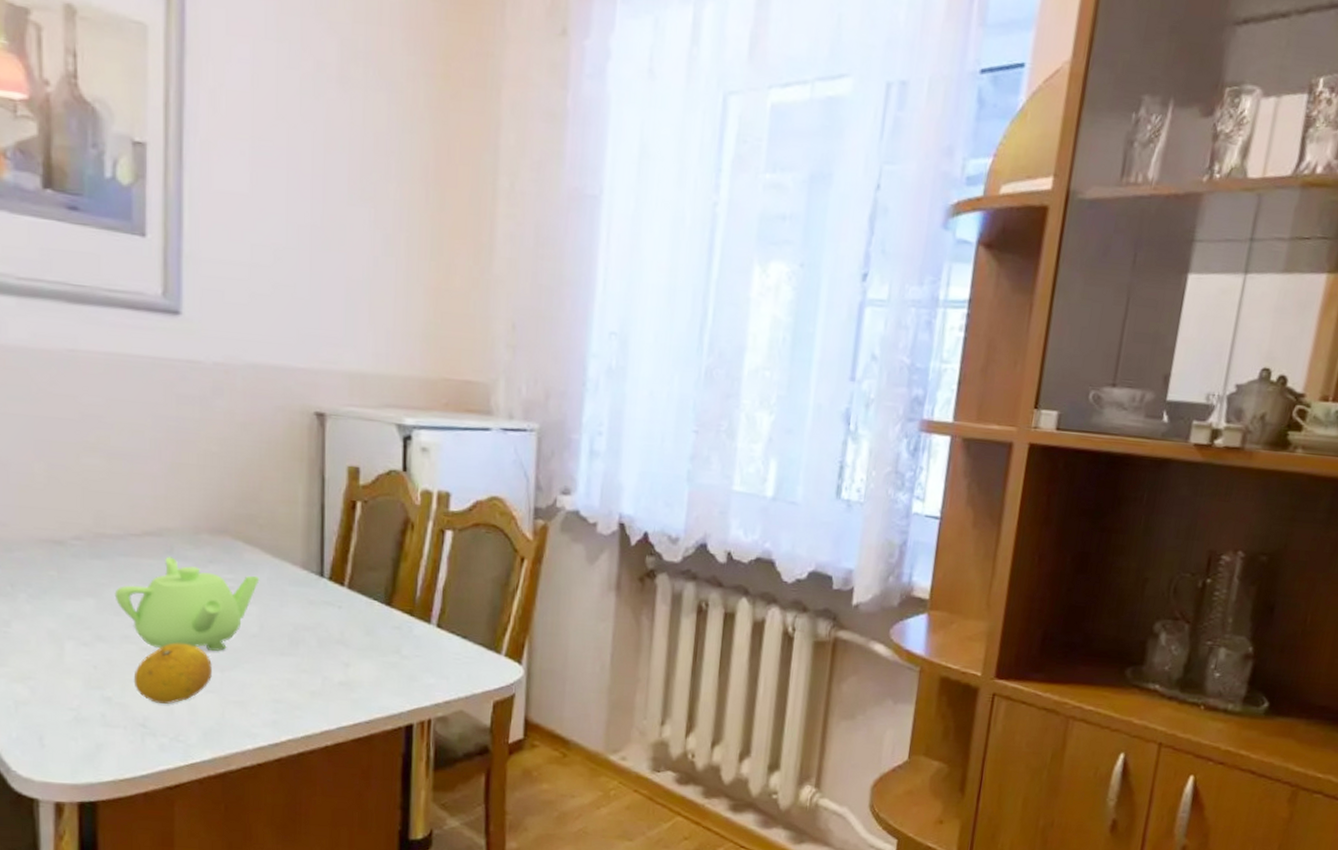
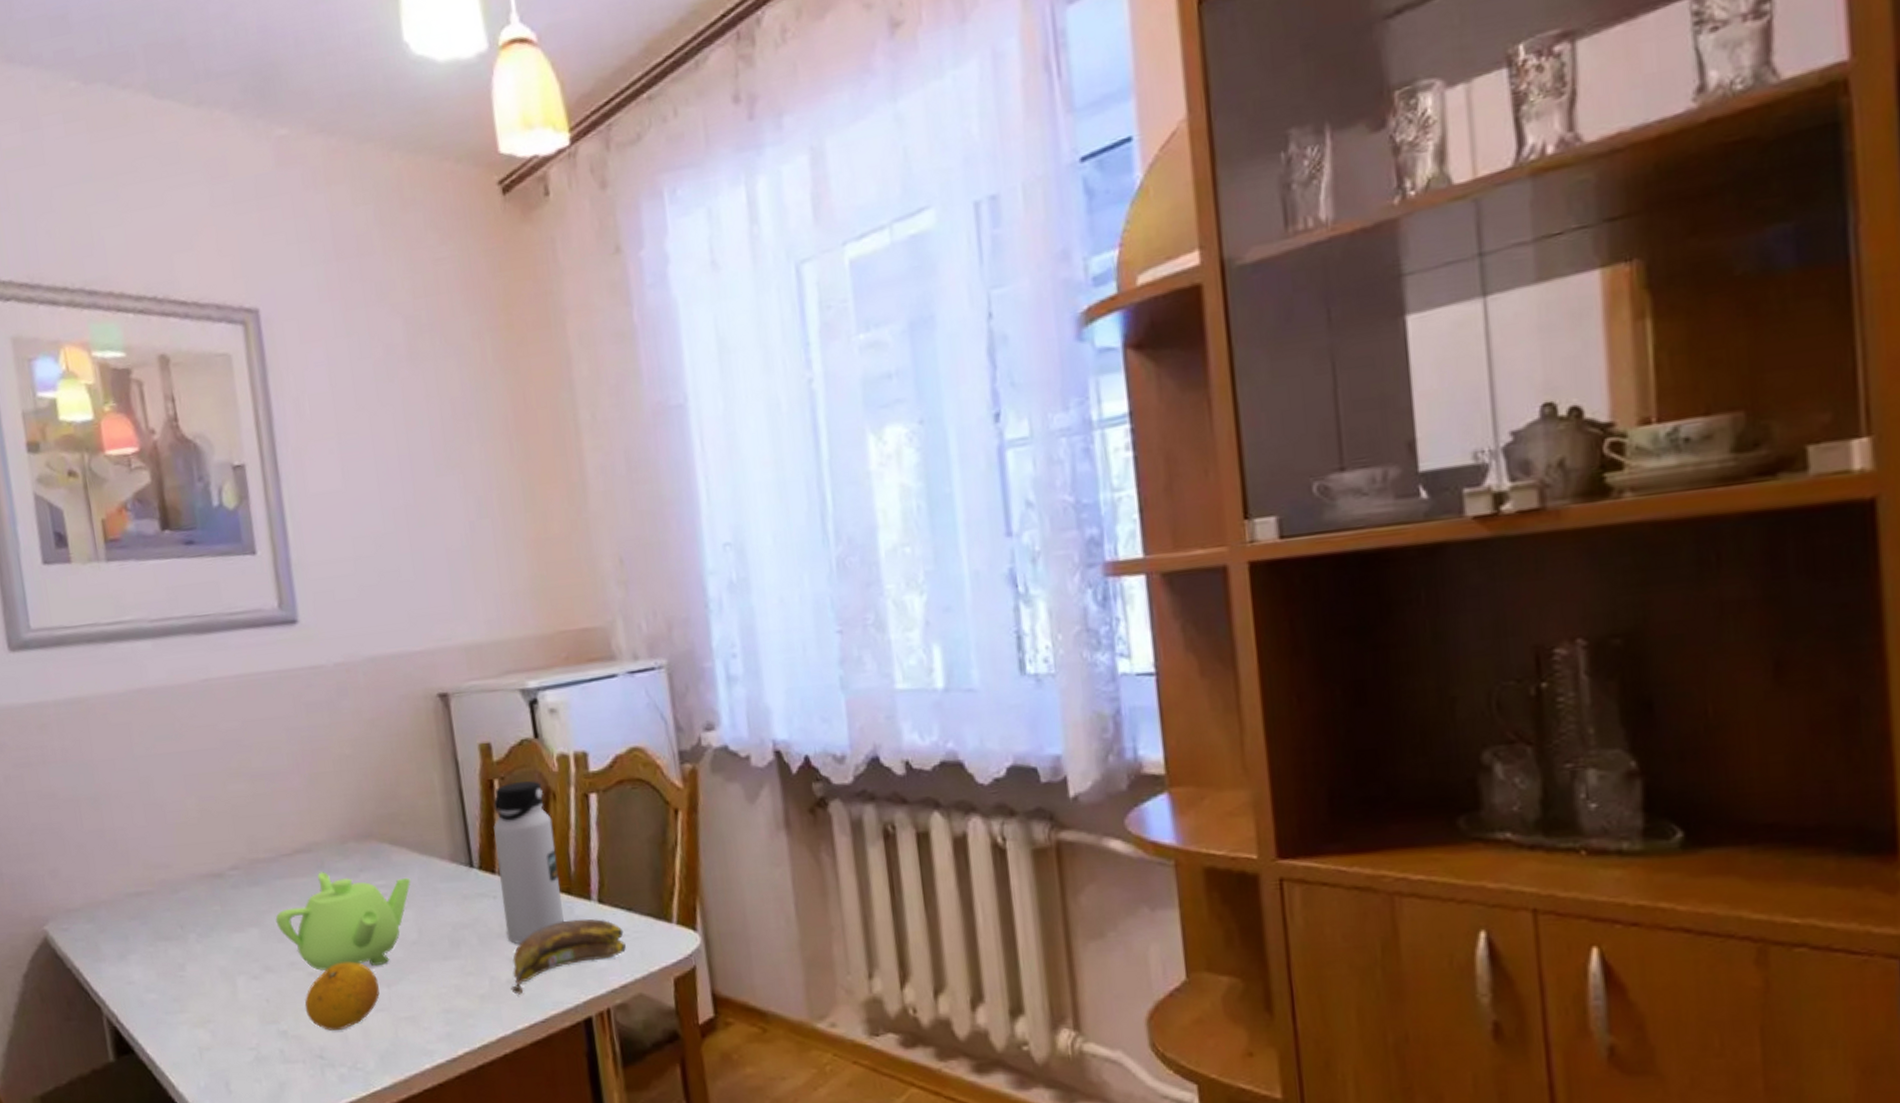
banana: none [341,637,456,696] -> present [511,918,626,995]
water bottle: none [345,507,407,652] -> present [493,781,564,944]

